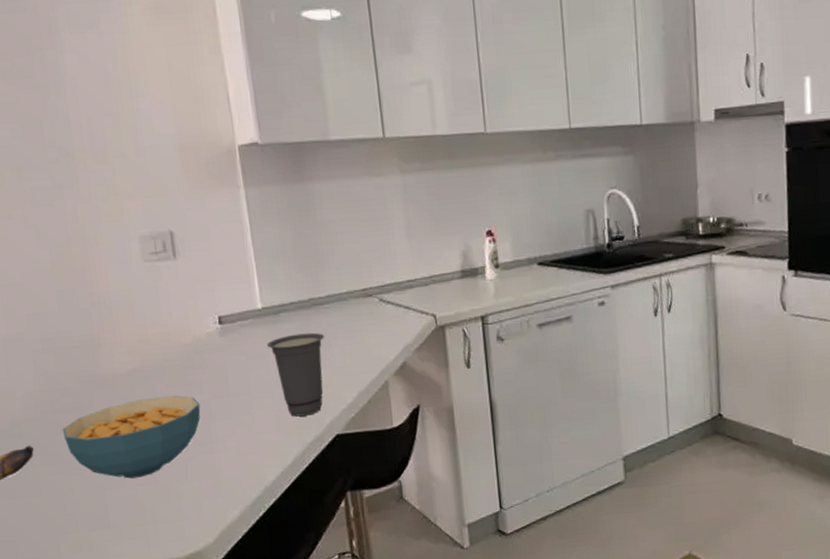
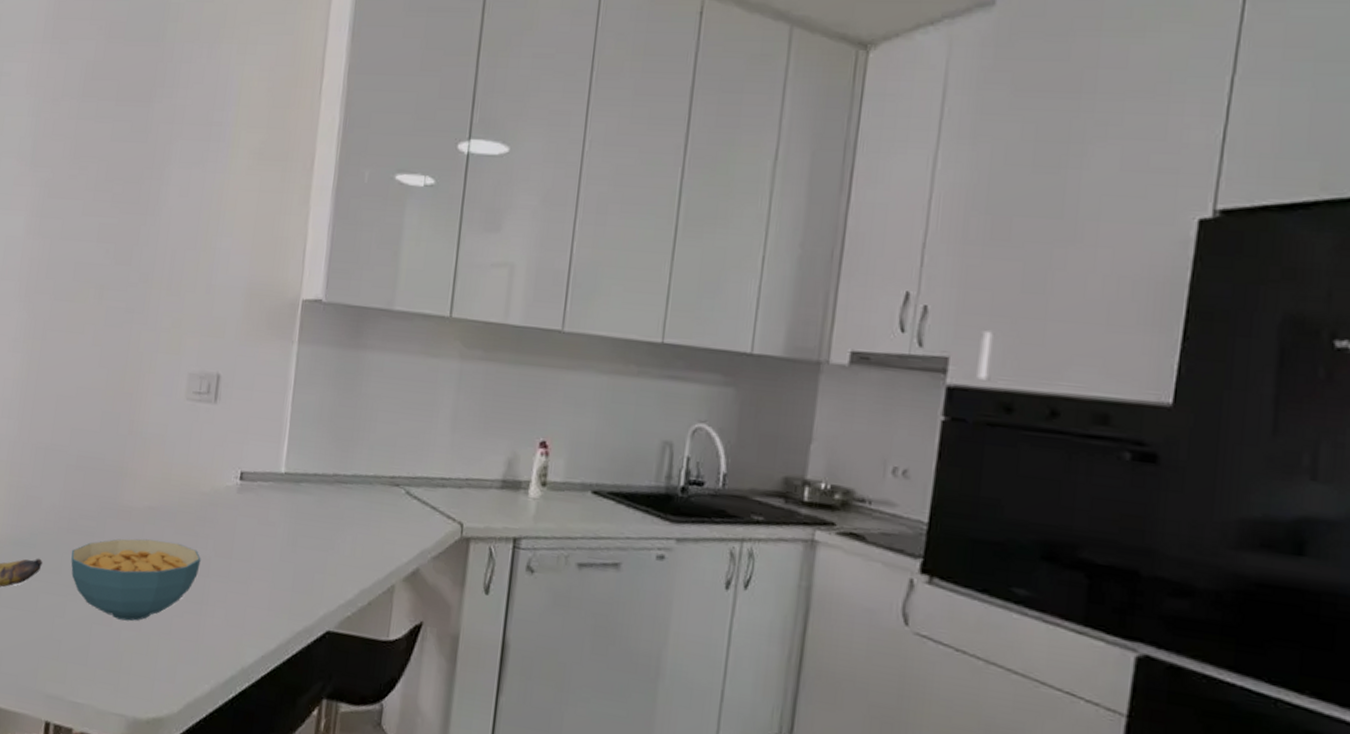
cup: present [267,332,324,417] -> none [281,508,340,602]

